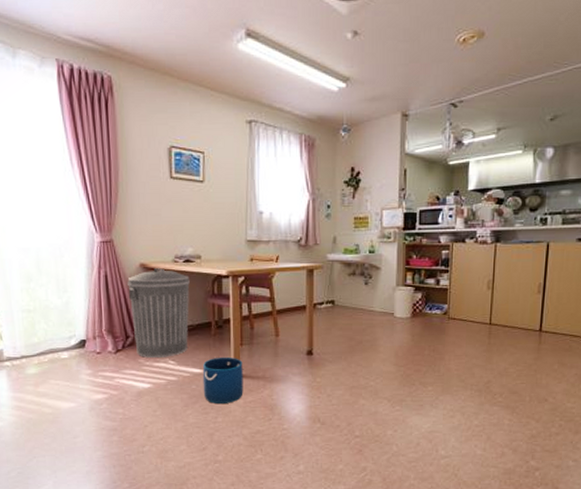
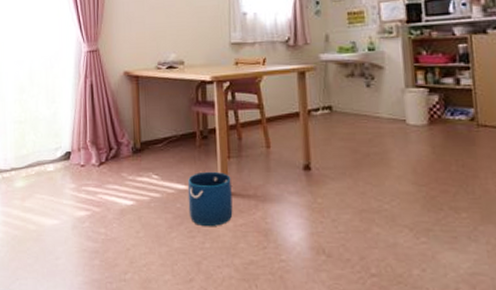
trash can: present [127,268,190,358] -> none [112,76,173,171]

